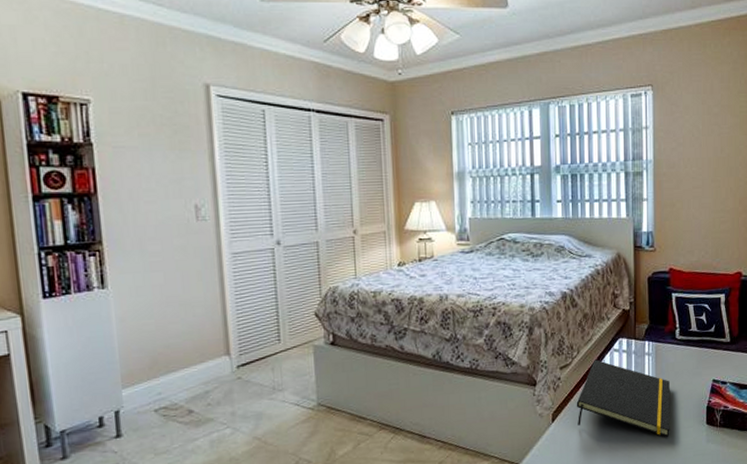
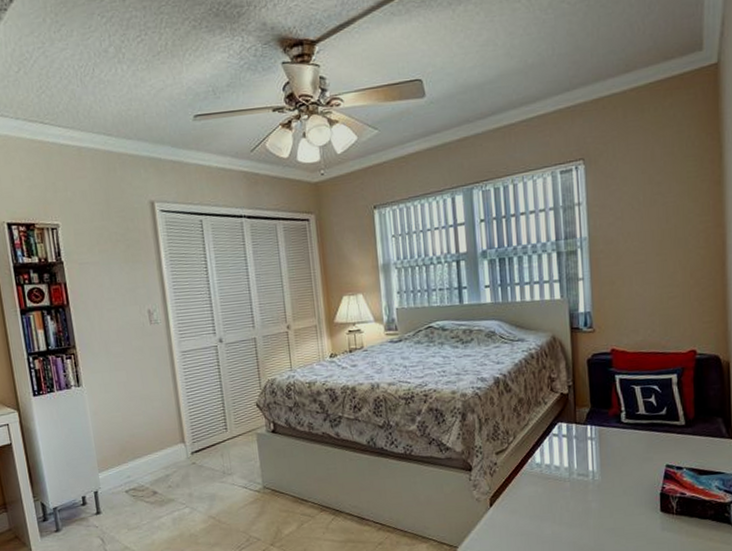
notepad: present [576,359,670,437] -> none [514,444,619,524]

